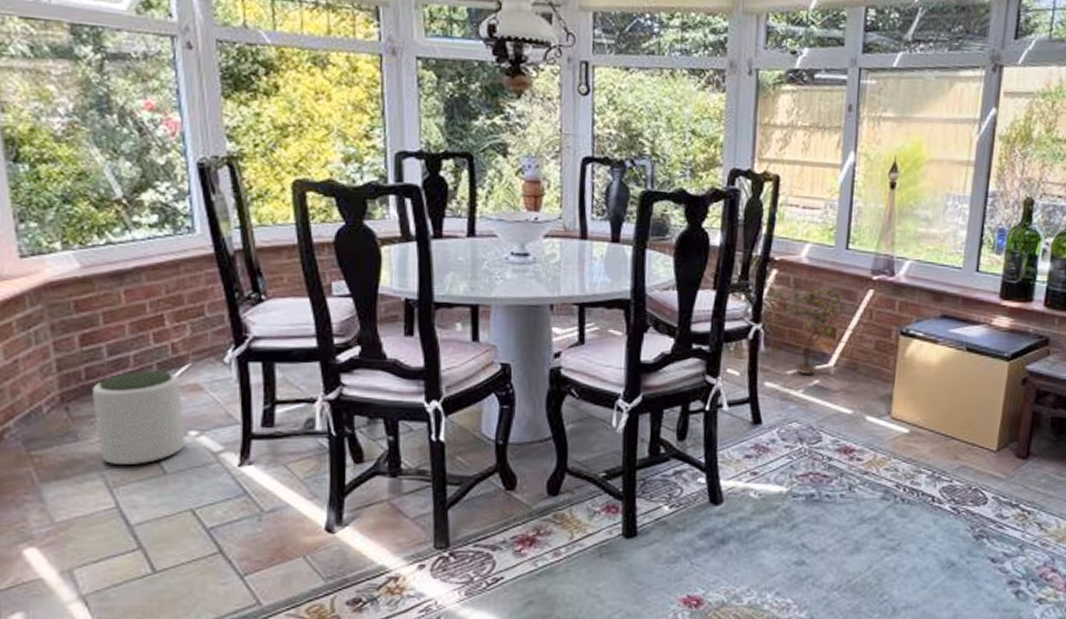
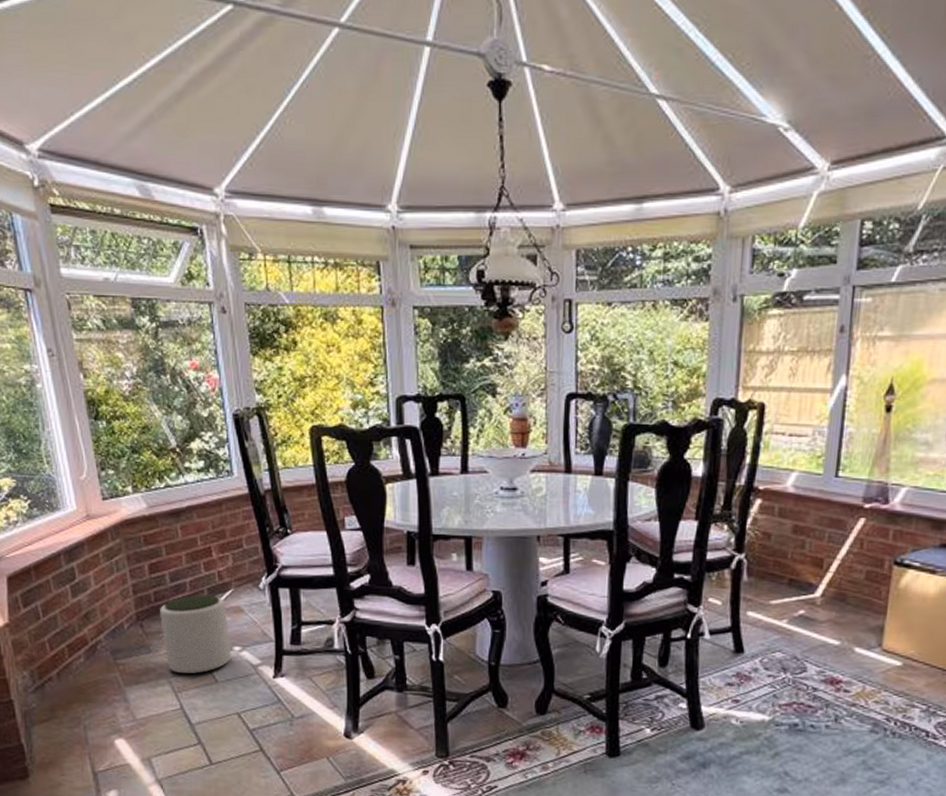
decorative plant: present [771,285,851,374] -> none [755,514,840,605]

